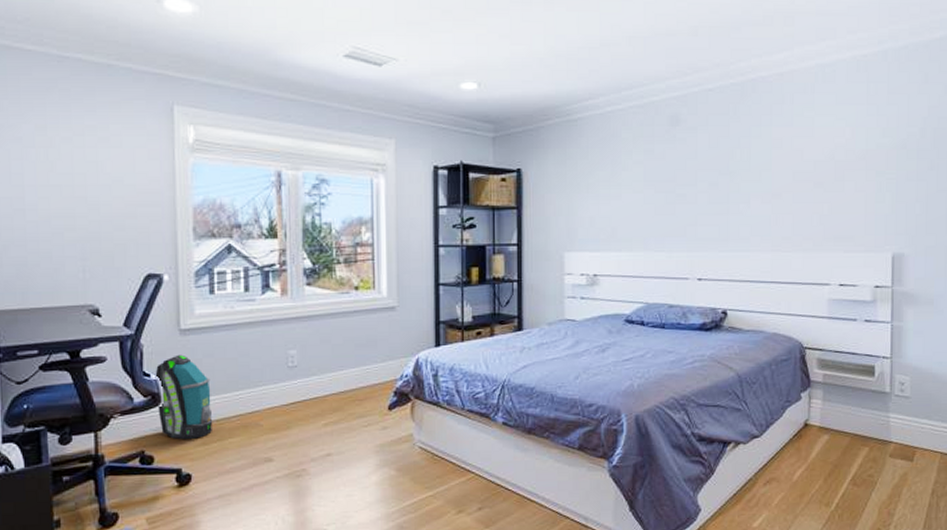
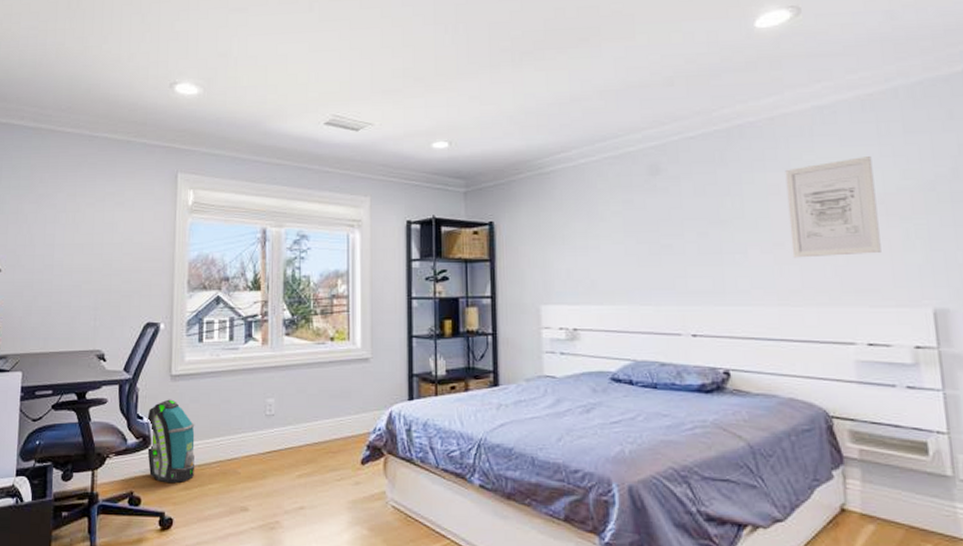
wall art: none [787,115,860,208] -> present [785,156,882,258]

